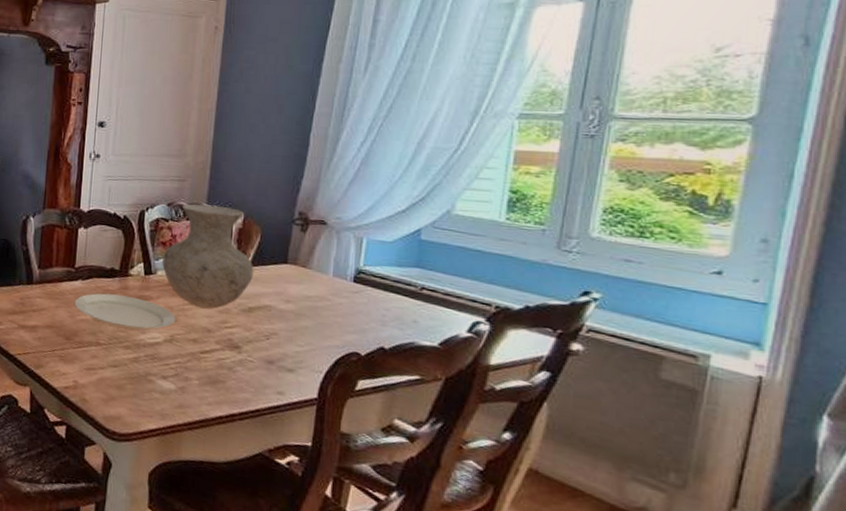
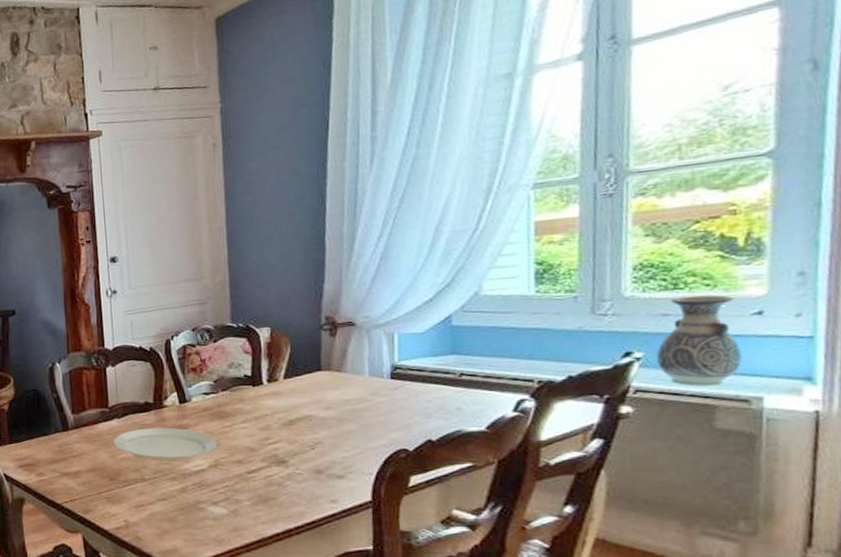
vase: present [162,204,254,309] -> none [195,323,289,429]
vase: none [612,245,696,337] -> present [656,294,742,386]

